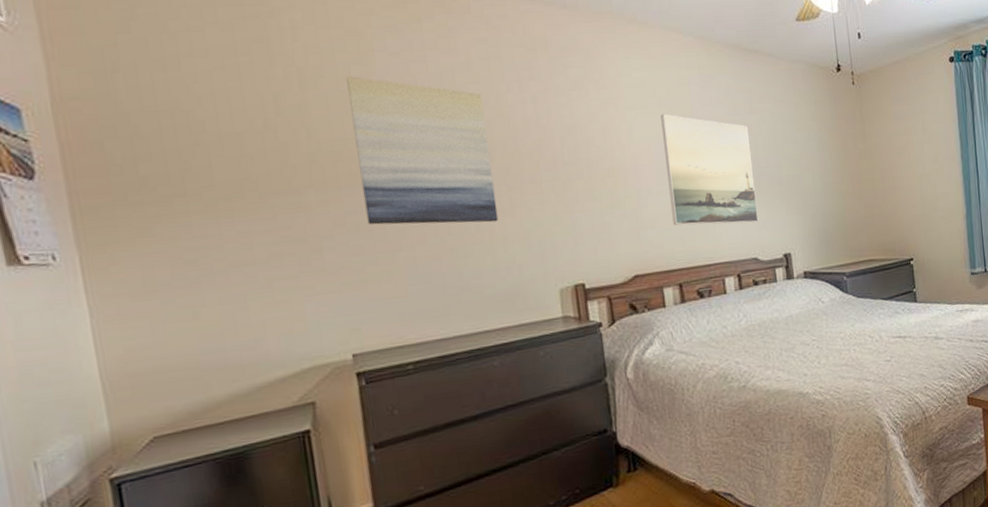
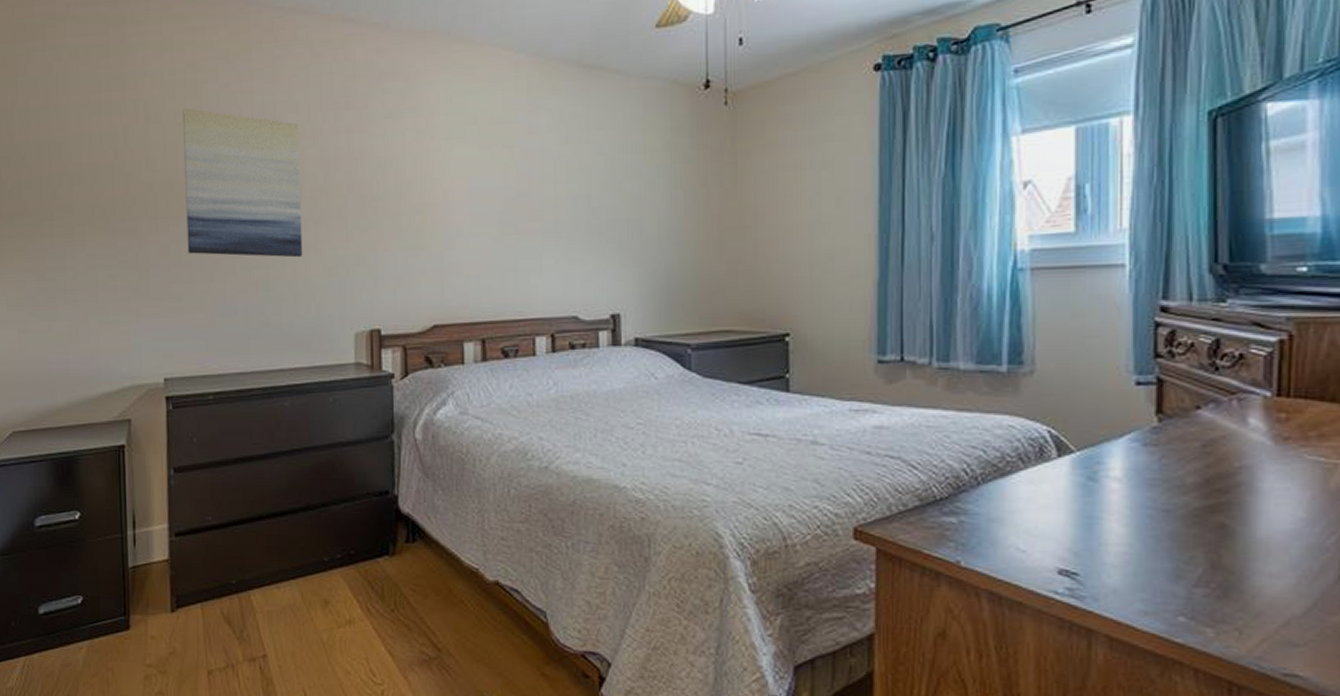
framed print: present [661,114,759,226] -> none [479,144,584,274]

